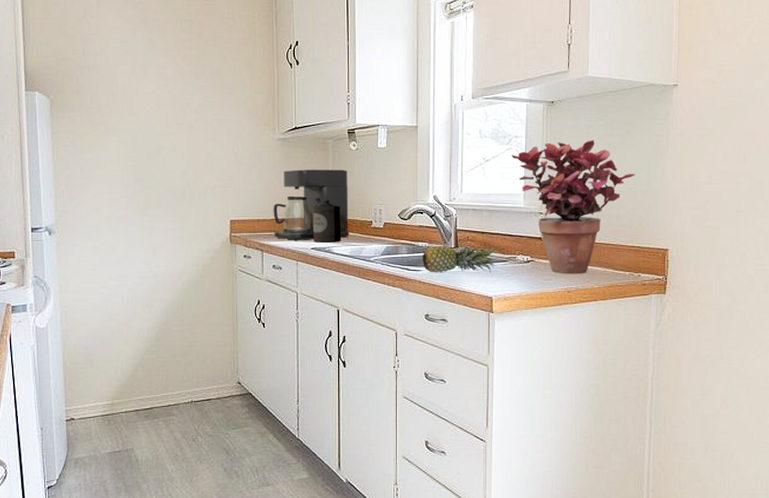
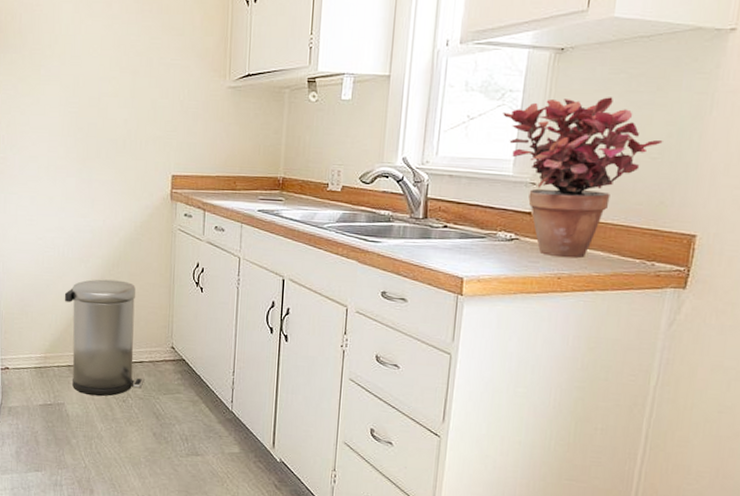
pedal bin: none [129,322,213,438] -> present [64,279,145,396]
coffee maker: present [273,169,350,240] -> none [218,122,305,201]
canister: present [312,199,342,243] -> none [260,156,294,205]
fruit: present [423,245,498,273] -> none [384,214,475,250]

